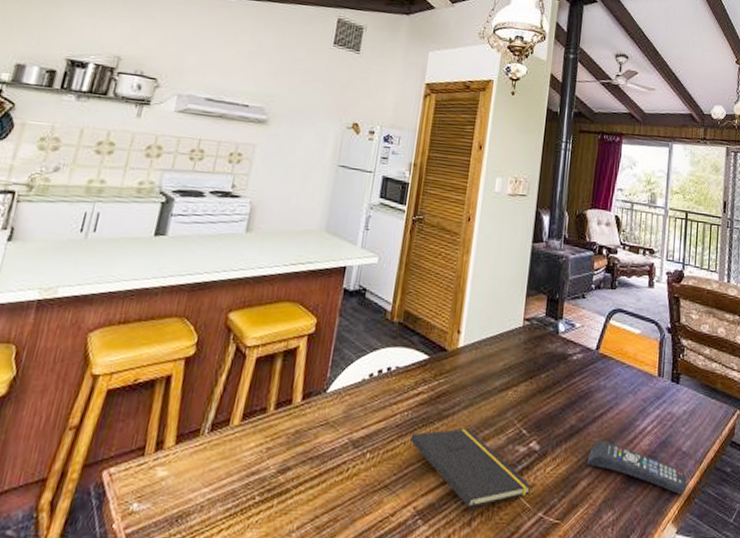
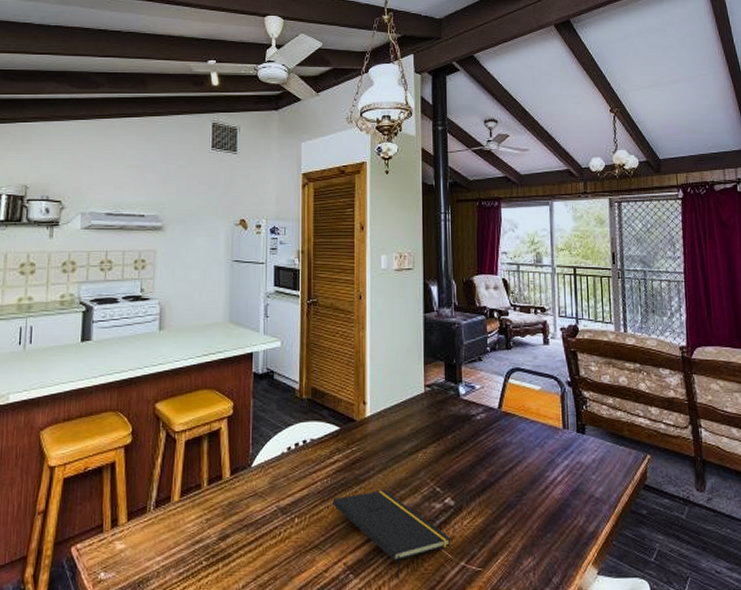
remote control: present [587,441,687,495] -> none [501,493,604,538]

